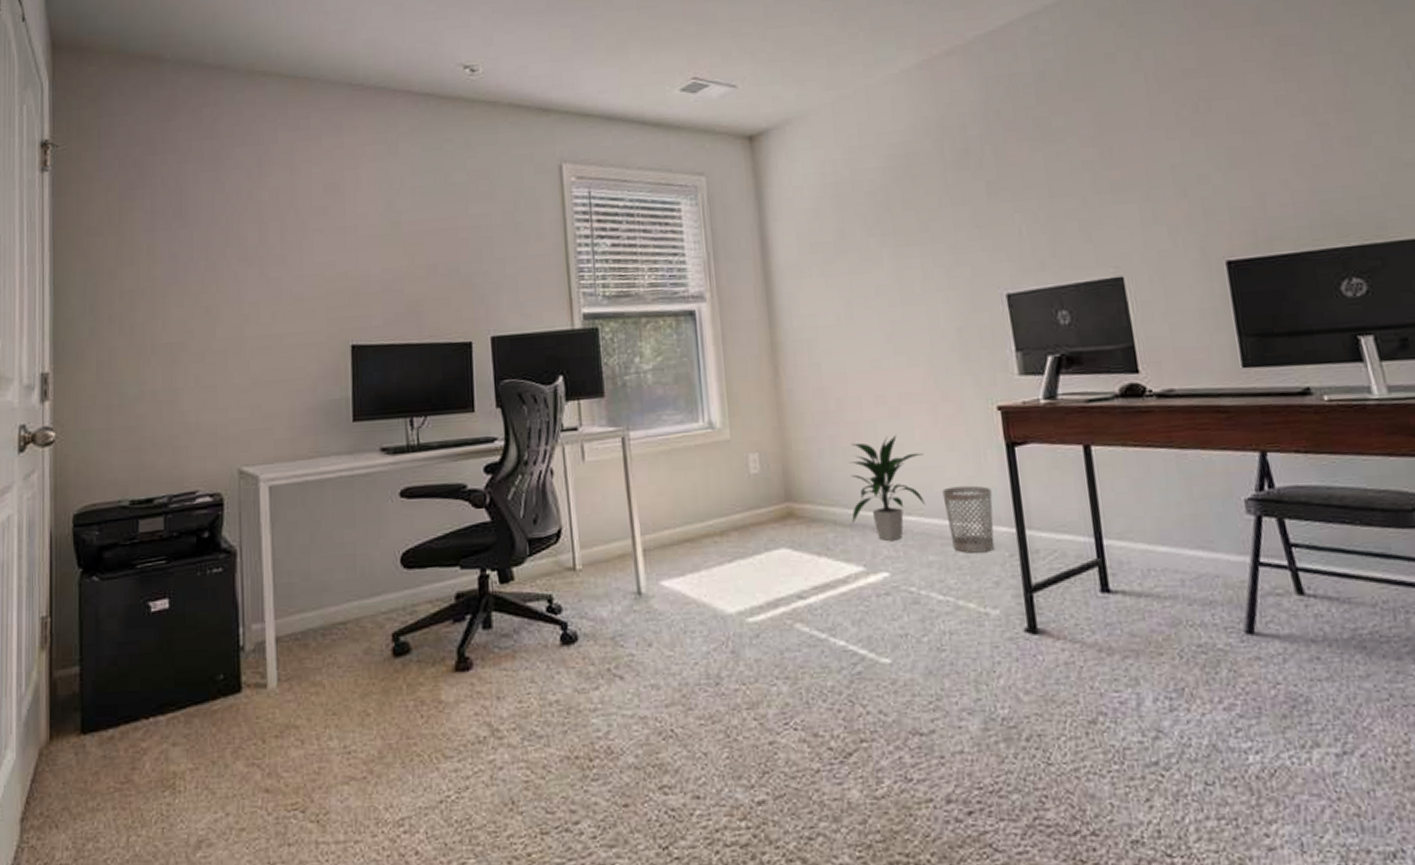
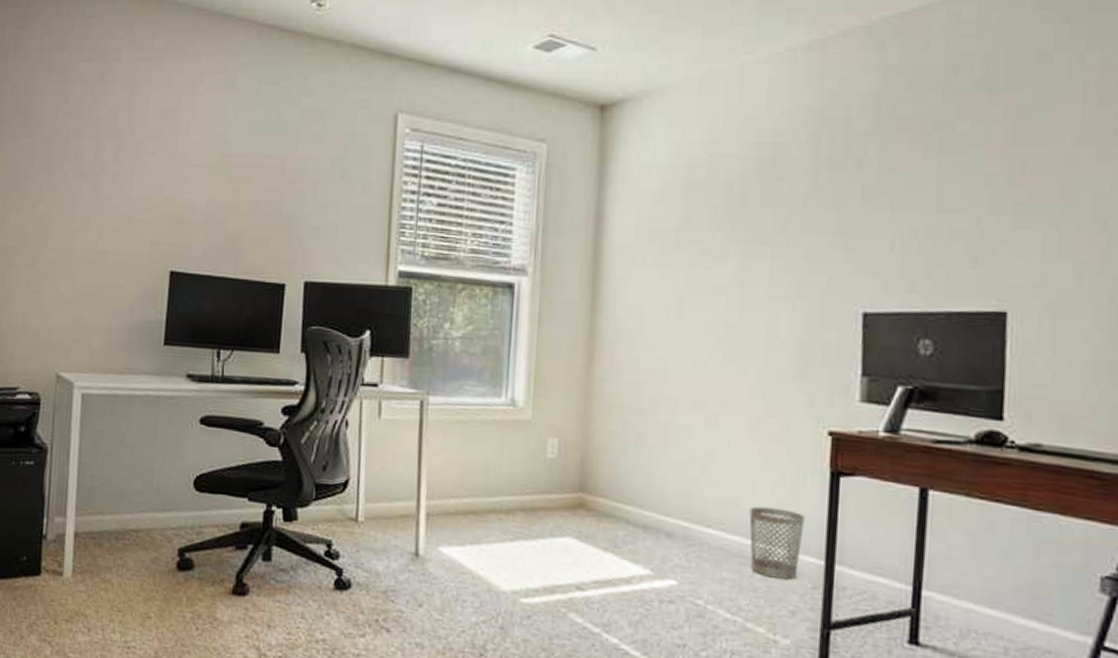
indoor plant: present [849,435,926,542] -> none [646,443,736,551]

